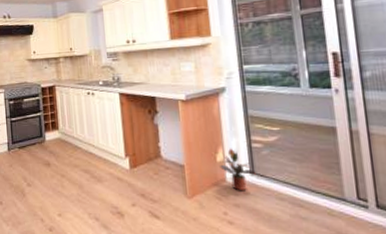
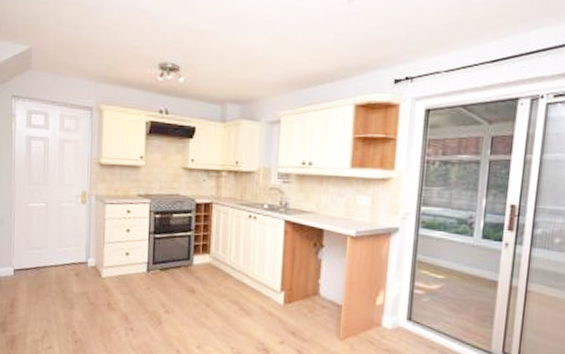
potted plant: present [220,148,256,191] -> none [378,292,412,337]

